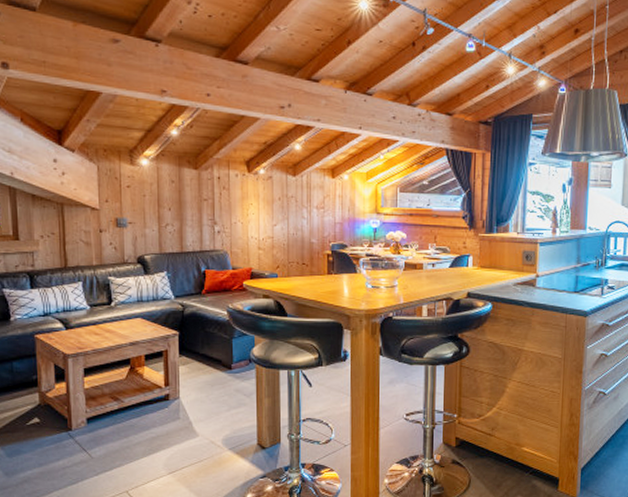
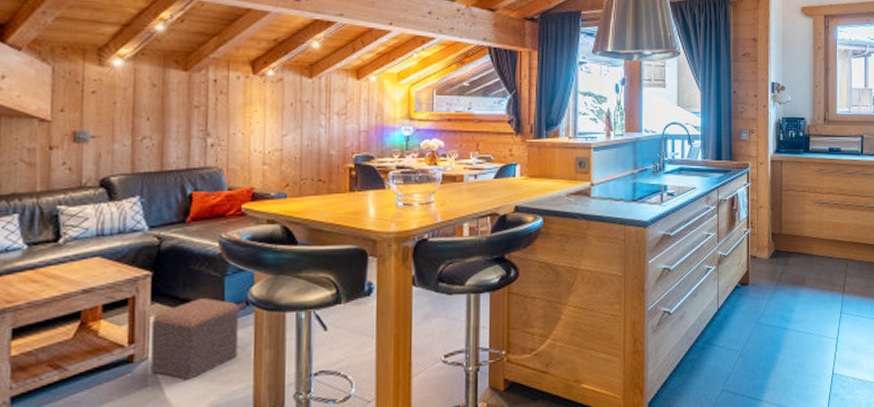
footstool: none [181,354,244,416] -> present [150,297,239,380]

